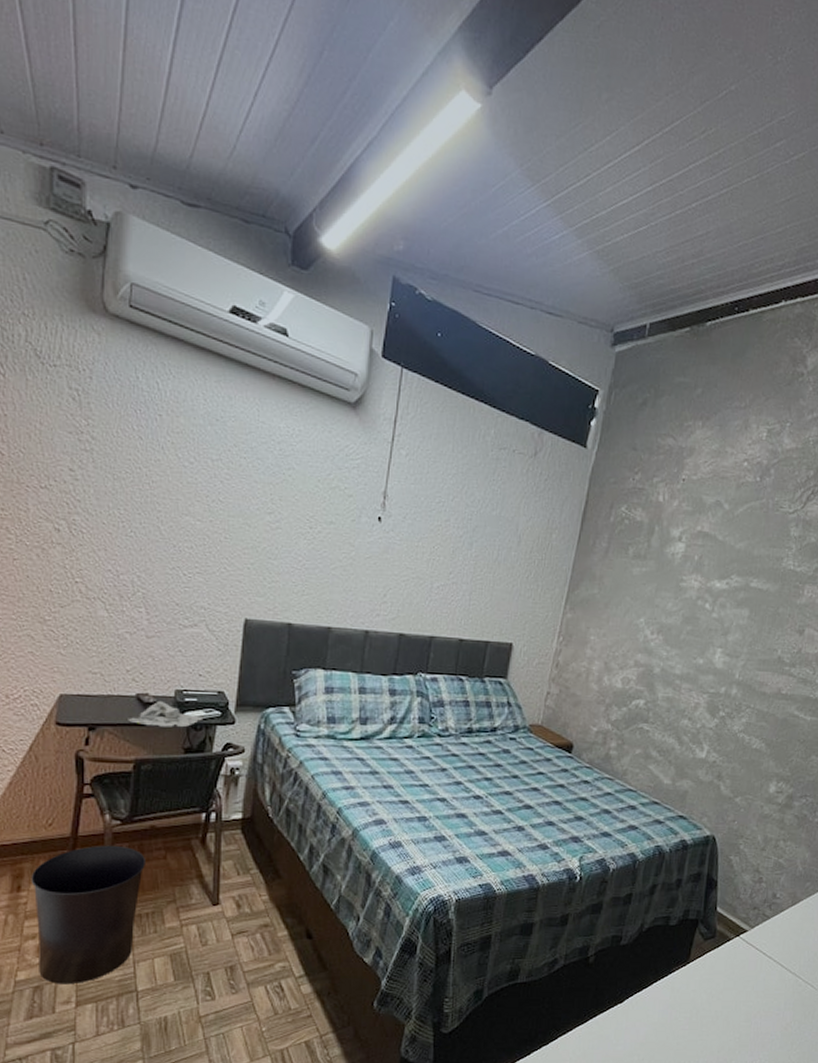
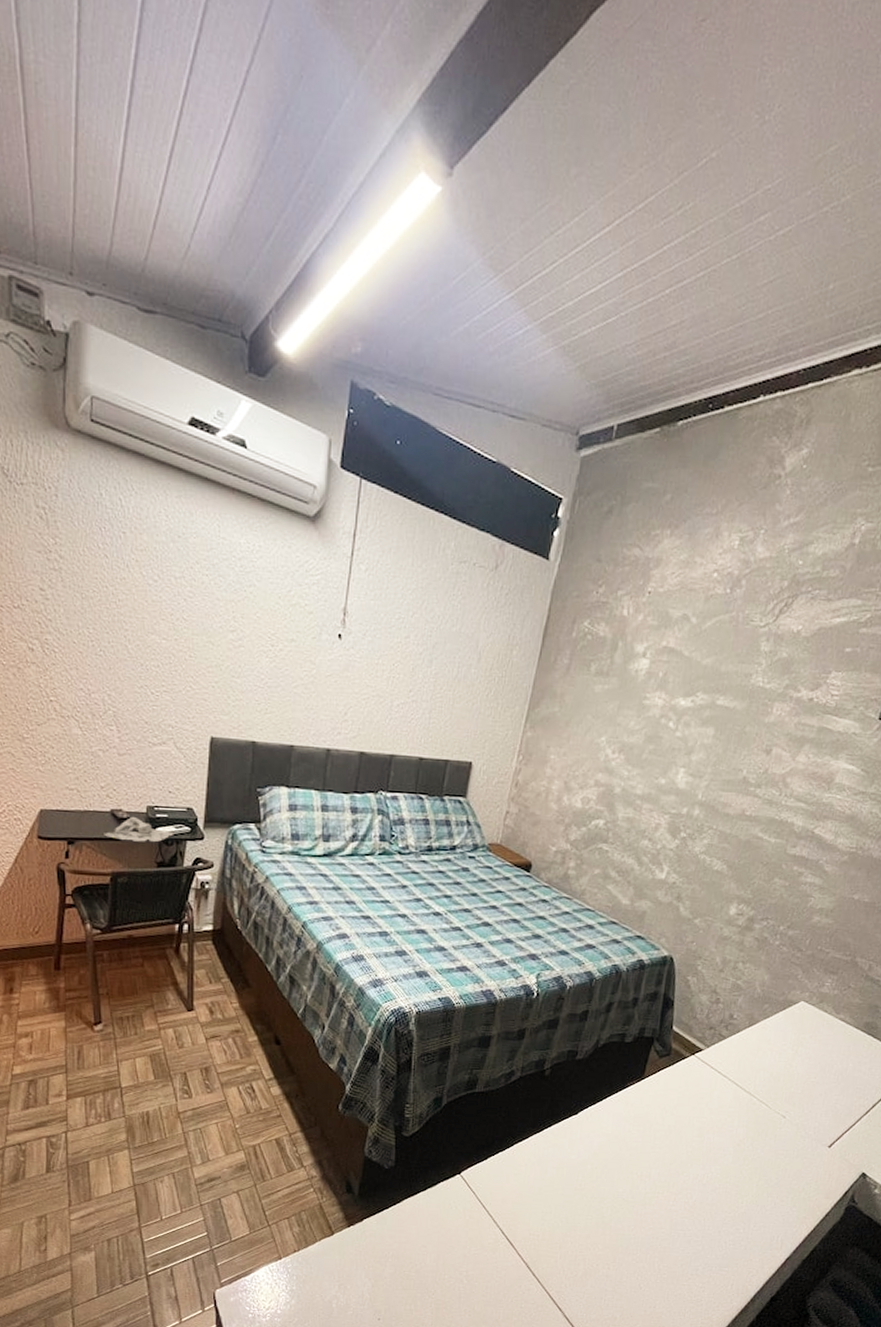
waste bin: present [31,845,145,985] -> none [21,952,125,1079]

